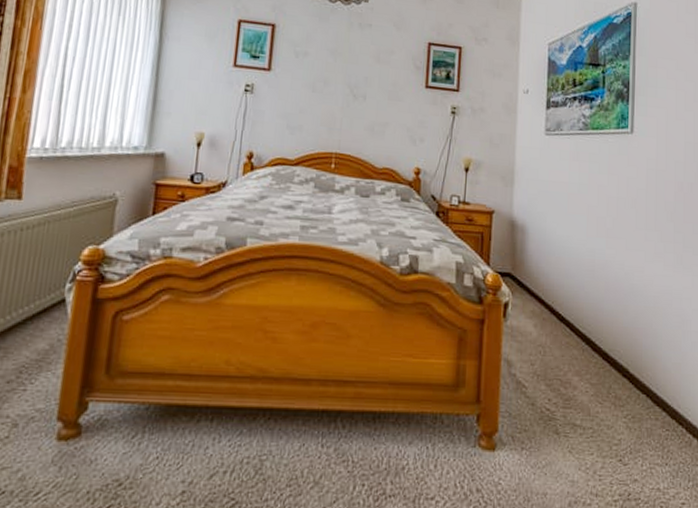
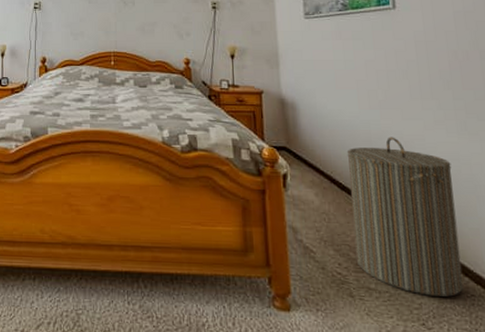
laundry hamper: none [565,267,664,432] -> present [346,137,464,297]

